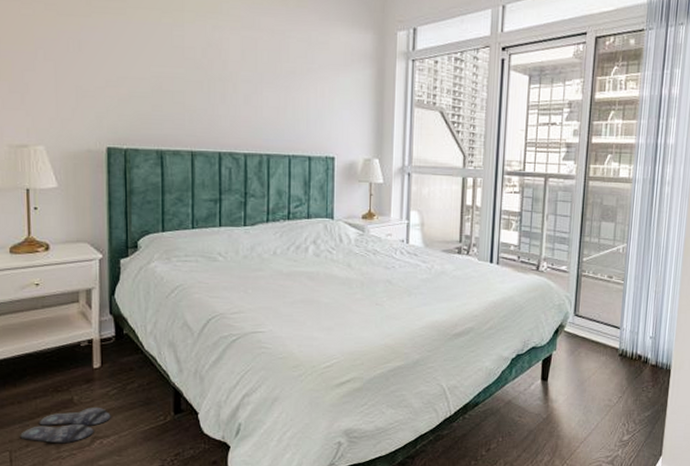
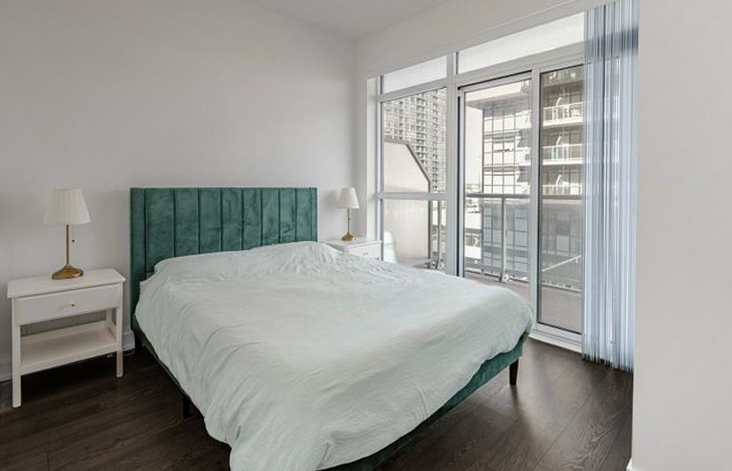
slippers: present [20,408,111,444] -> none [56,412,131,445]

